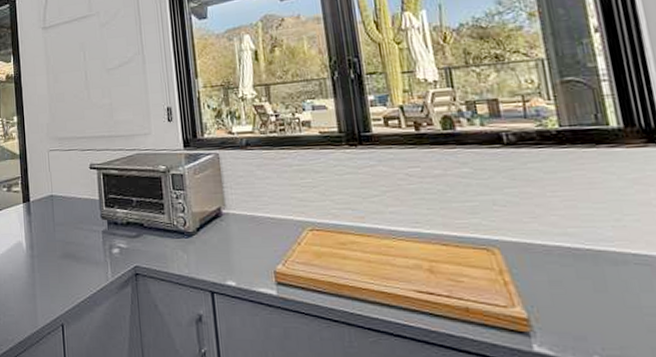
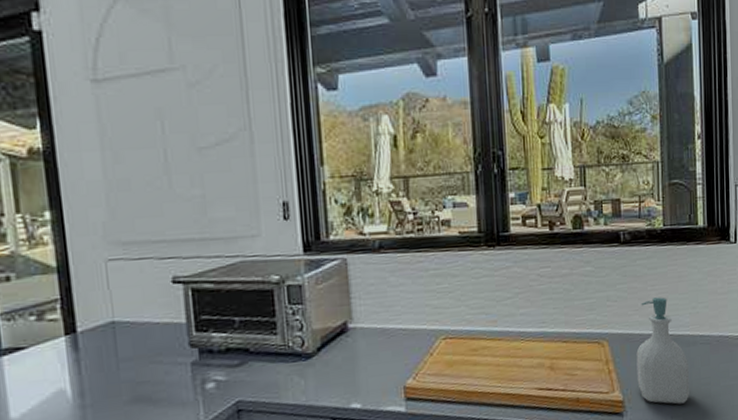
soap bottle: none [539,205,627,334] -> present [636,297,689,404]

